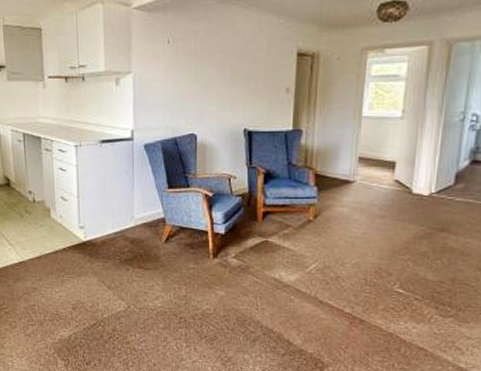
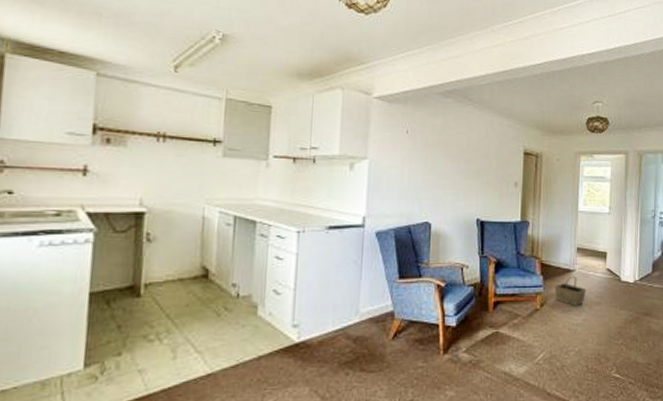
basket: none [330,188,369,219] -> present [554,276,587,306]

